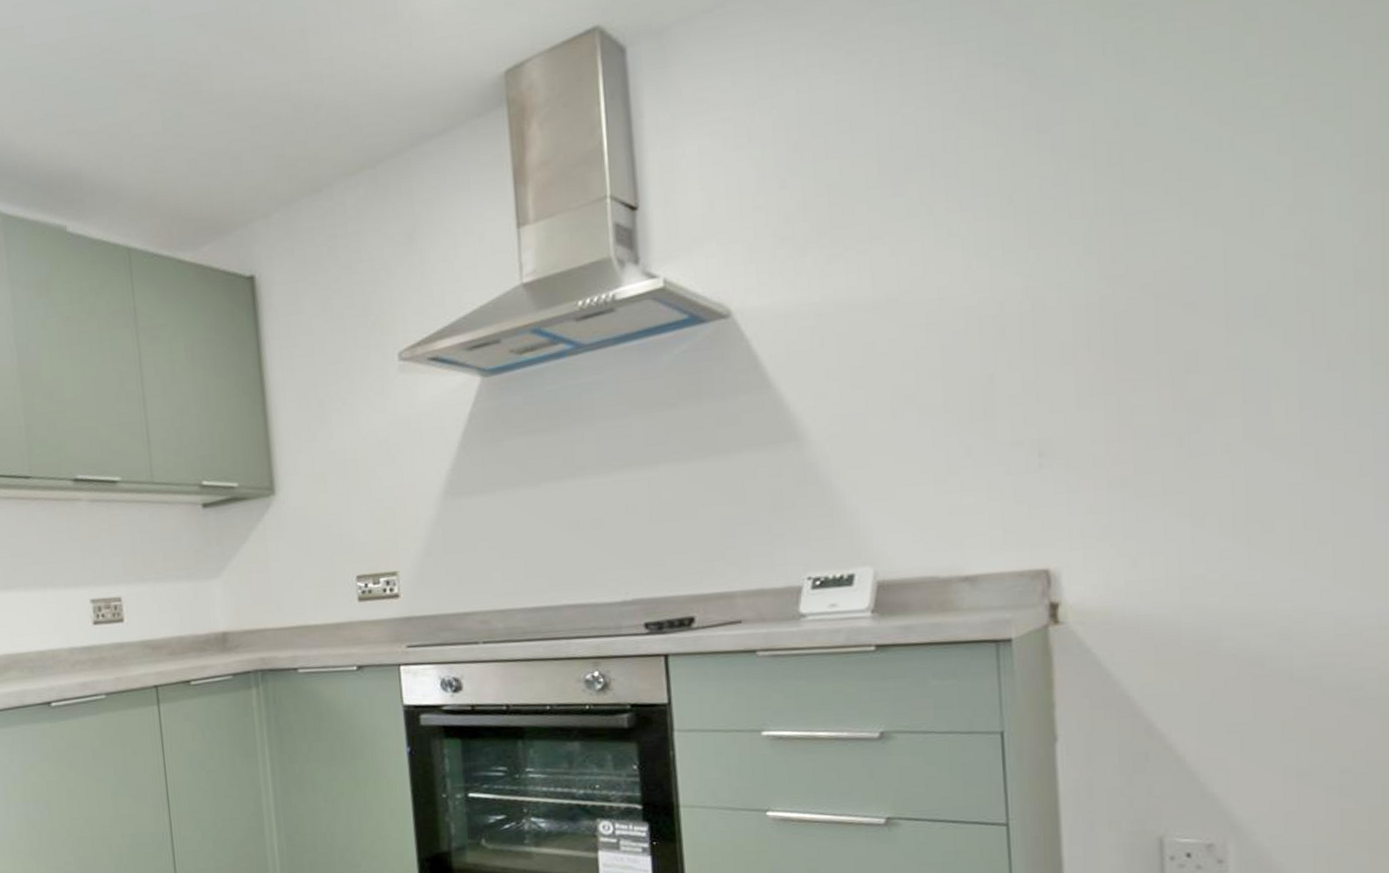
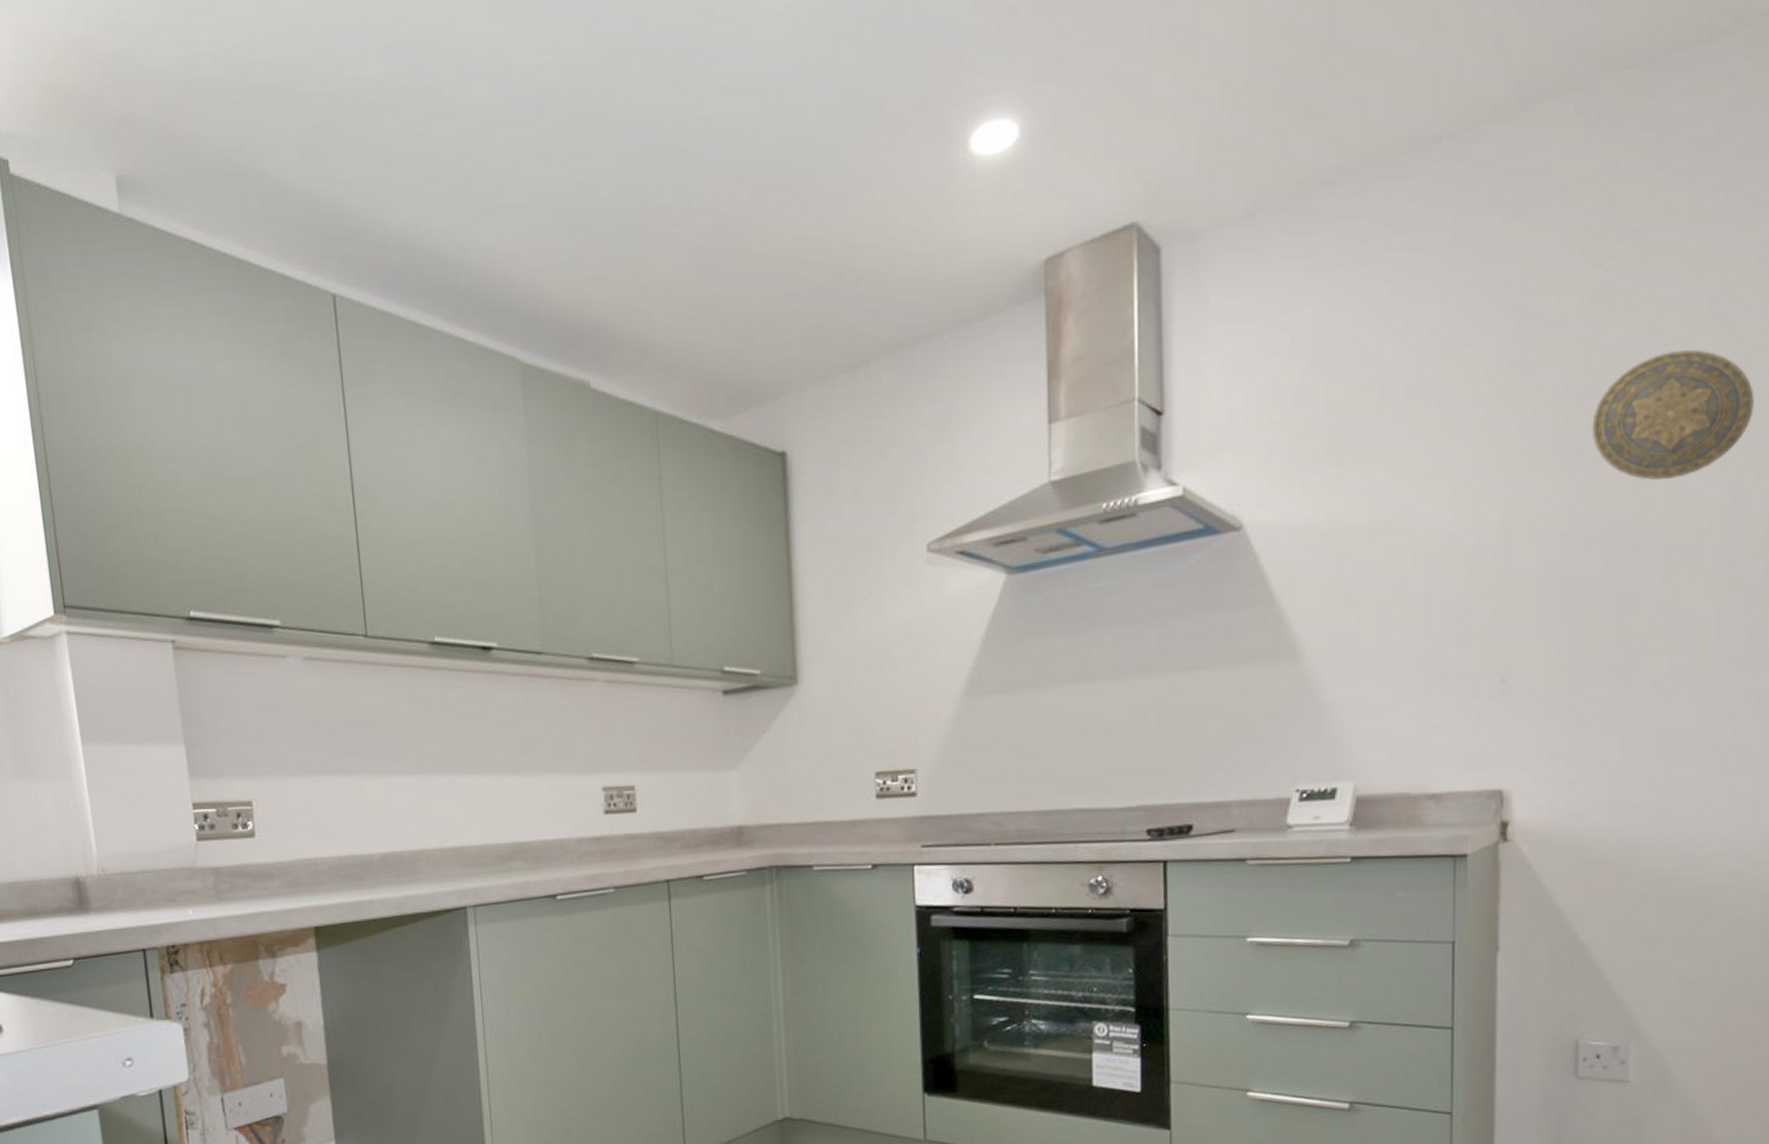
decorative plate: none [1127,90,1326,233] -> present [1591,349,1755,480]

